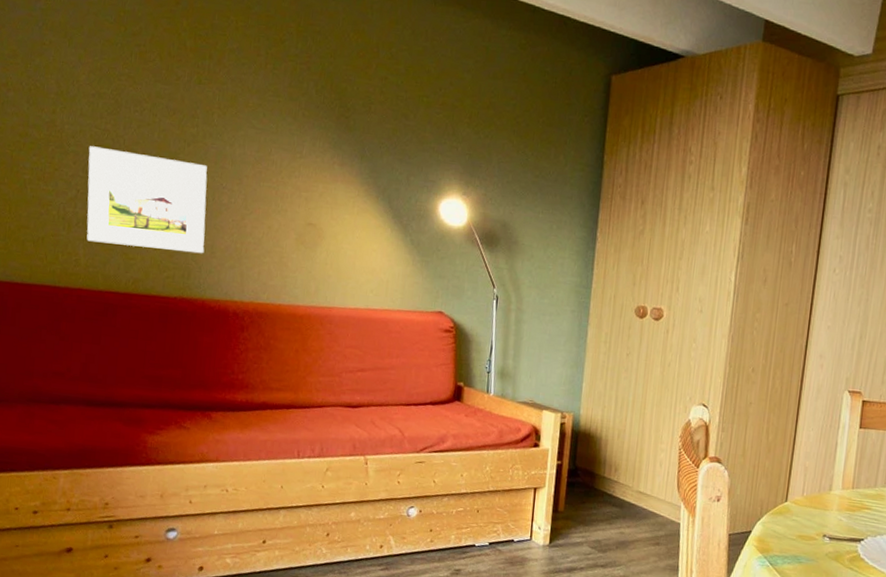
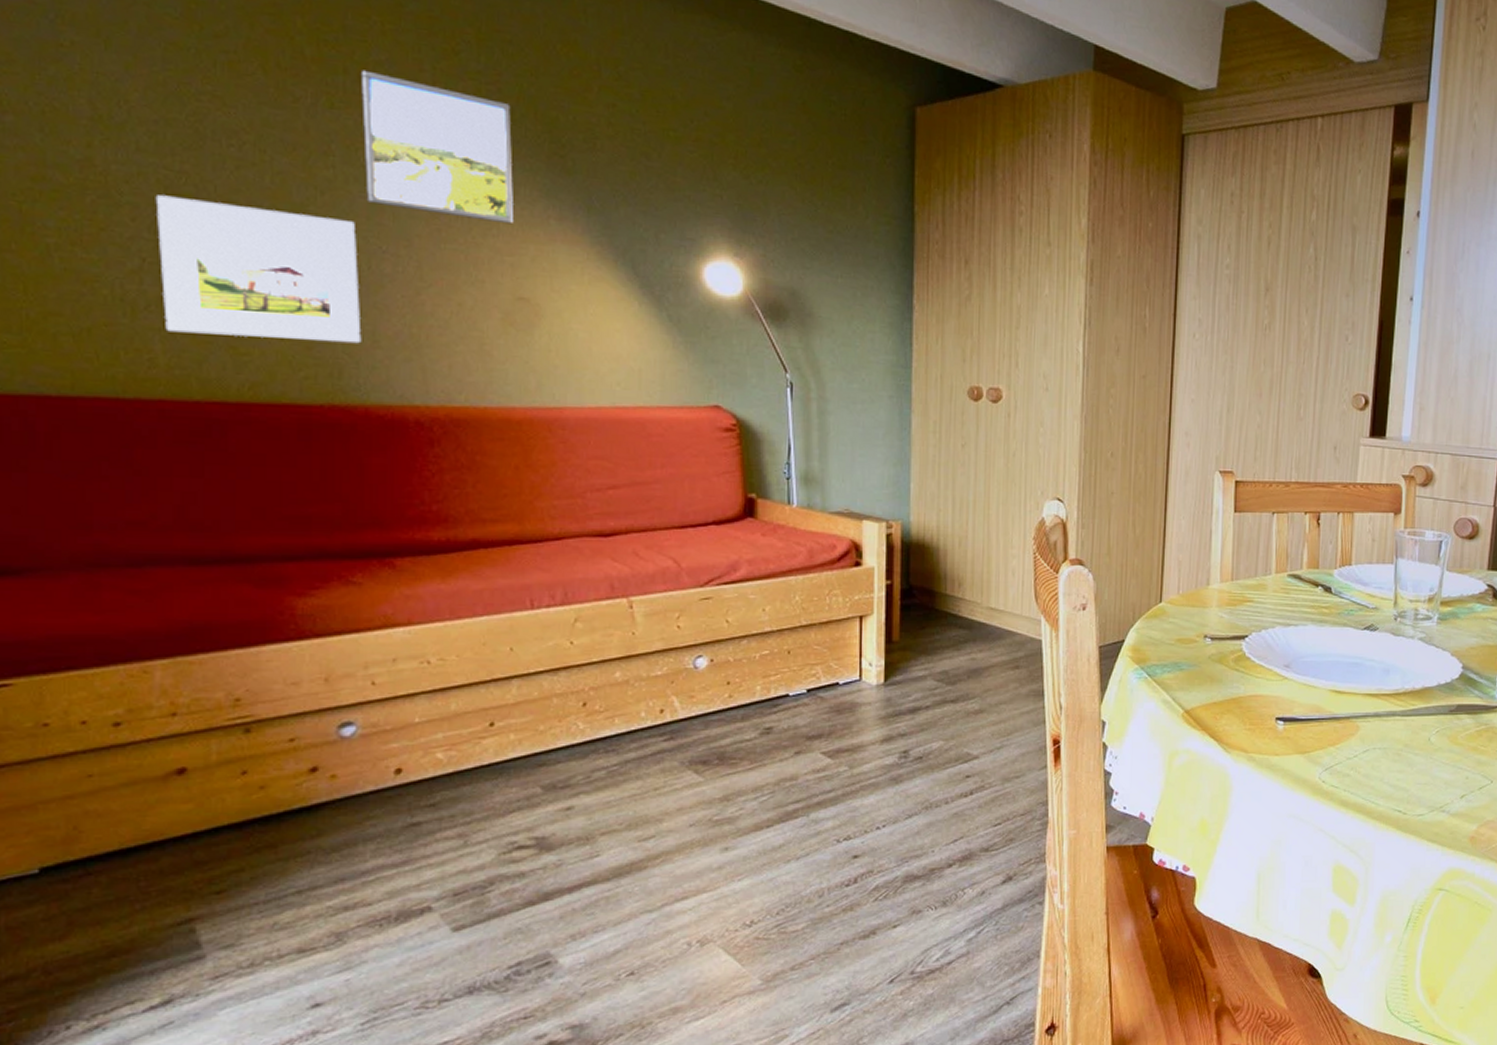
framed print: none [216,56,315,169] -> present [360,70,513,225]

